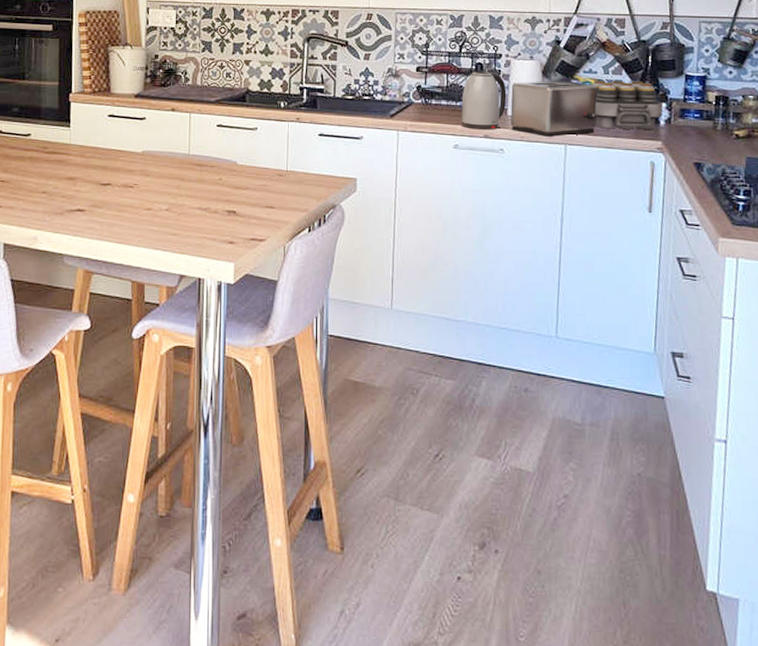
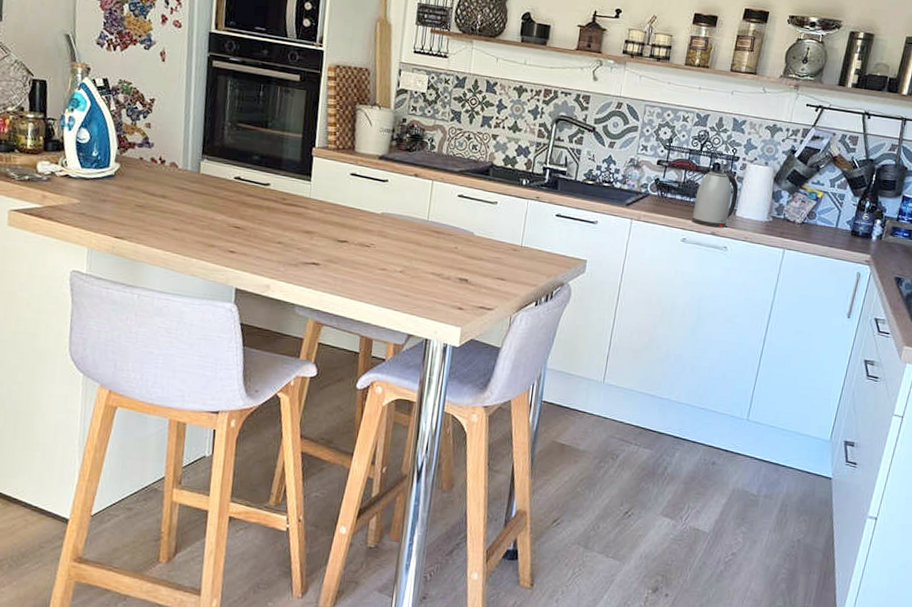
toaster: present [510,80,598,138] -> none [737,185,822,242]
spice rack: present [591,80,663,130] -> none [813,192,878,244]

